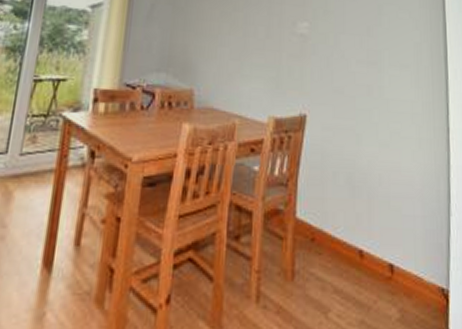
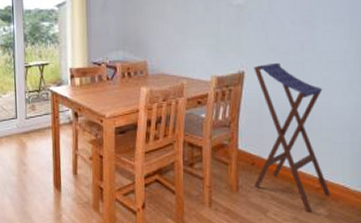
stool: none [314,107,403,314] -> present [254,62,331,213]

